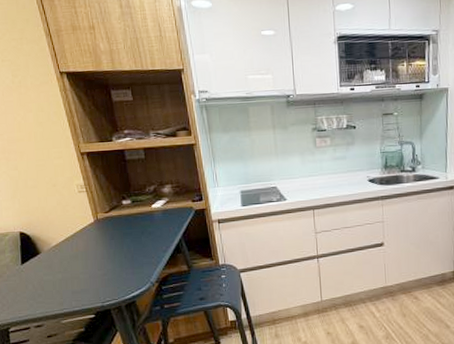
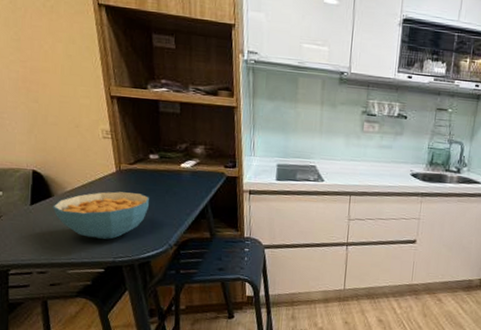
cereal bowl: none [41,238,128,287] -> present [52,191,149,239]

